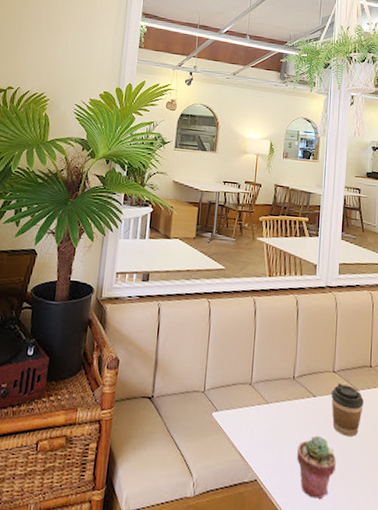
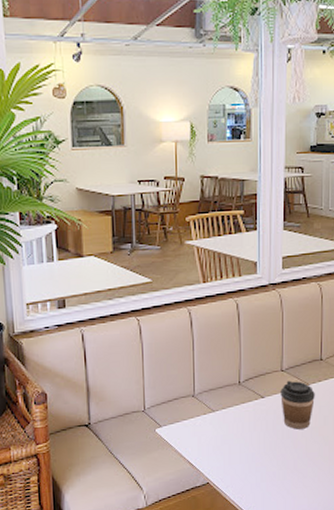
potted succulent: present [297,435,337,499] -> none [249,433,290,490]

